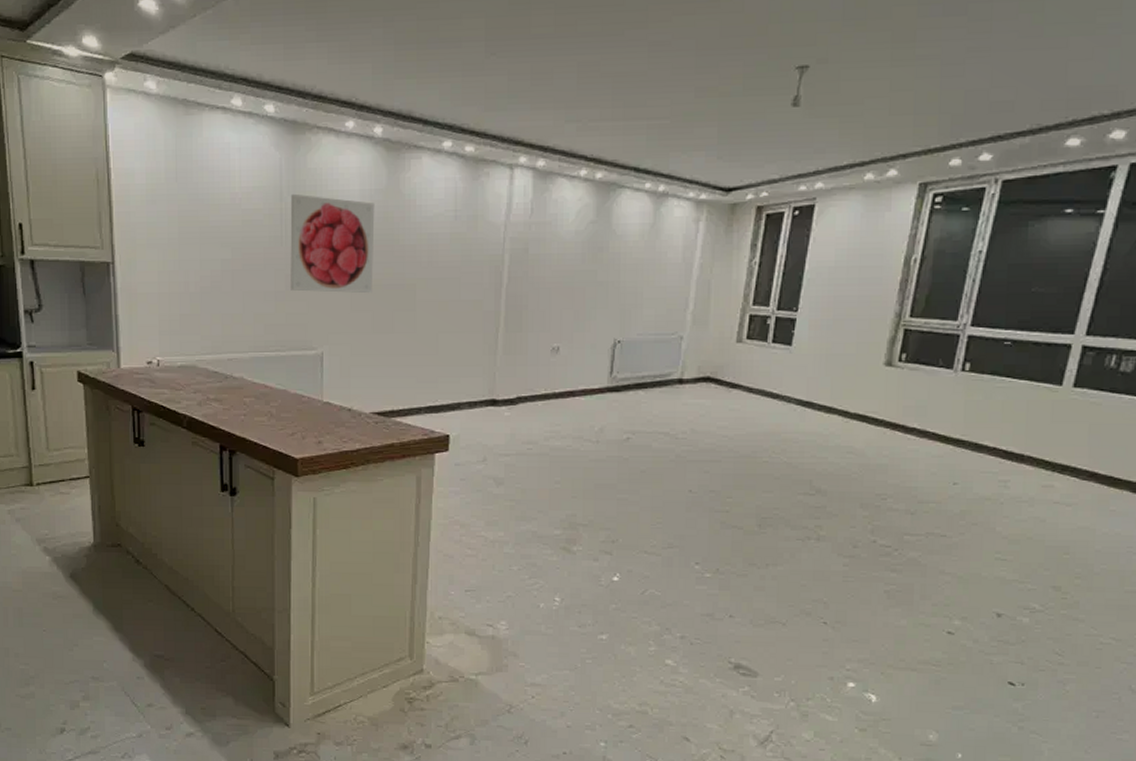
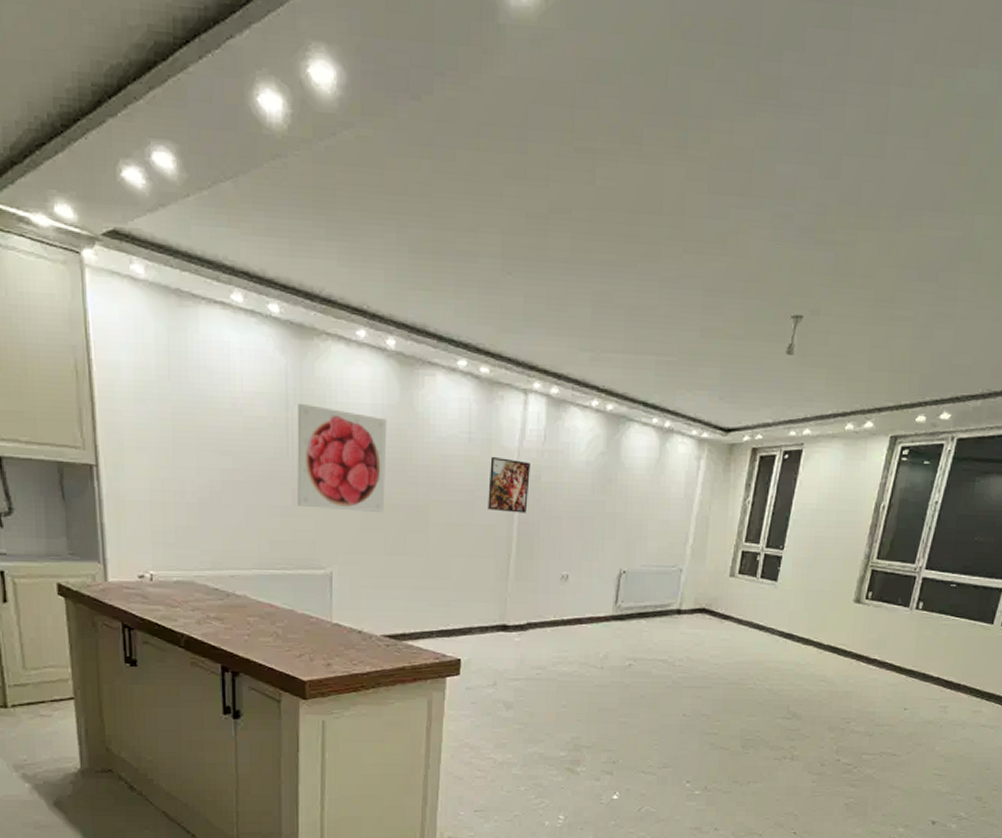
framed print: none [475,233,518,287] -> present [488,457,530,513]

